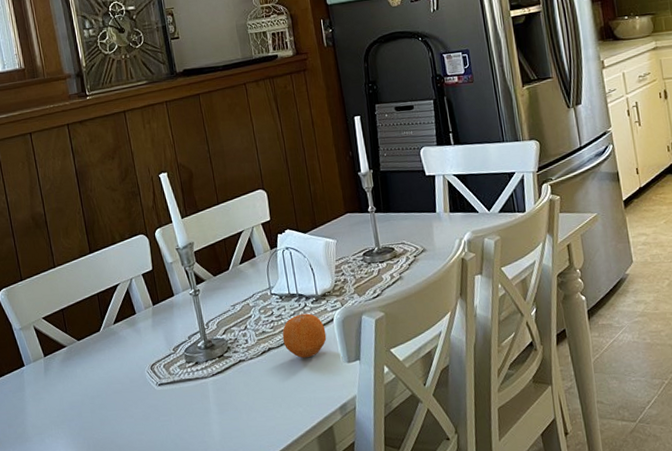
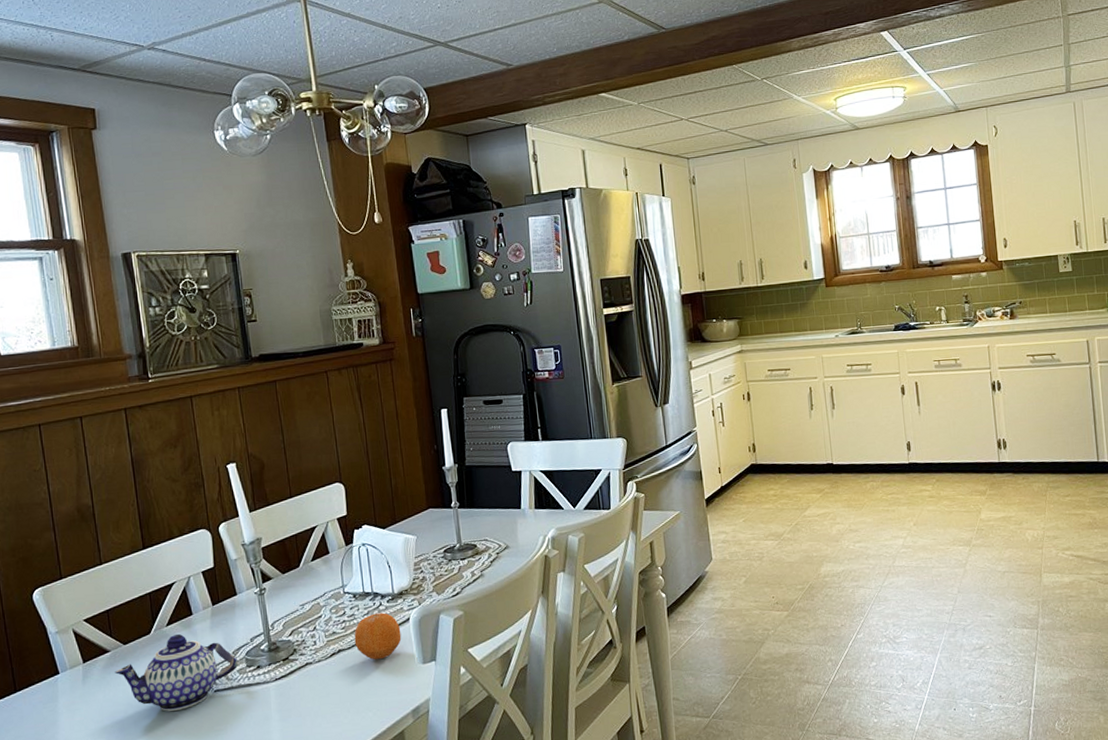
teapot: none [71,331,178,402] -> present [114,633,238,711]

